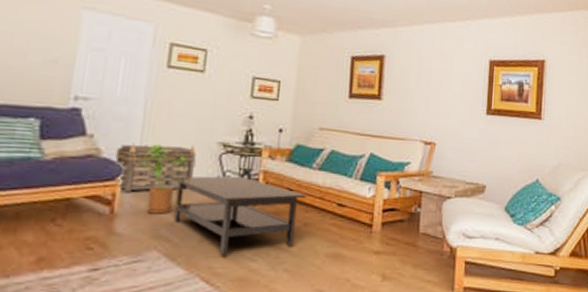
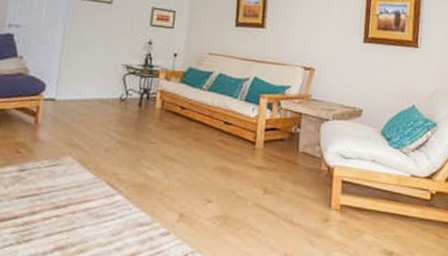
basket: present [115,142,197,192] -> none [39,63,105,105]
house plant: present [139,144,187,214] -> none [58,65,97,126]
coffee table: present [171,175,307,255] -> none [84,93,197,163]

